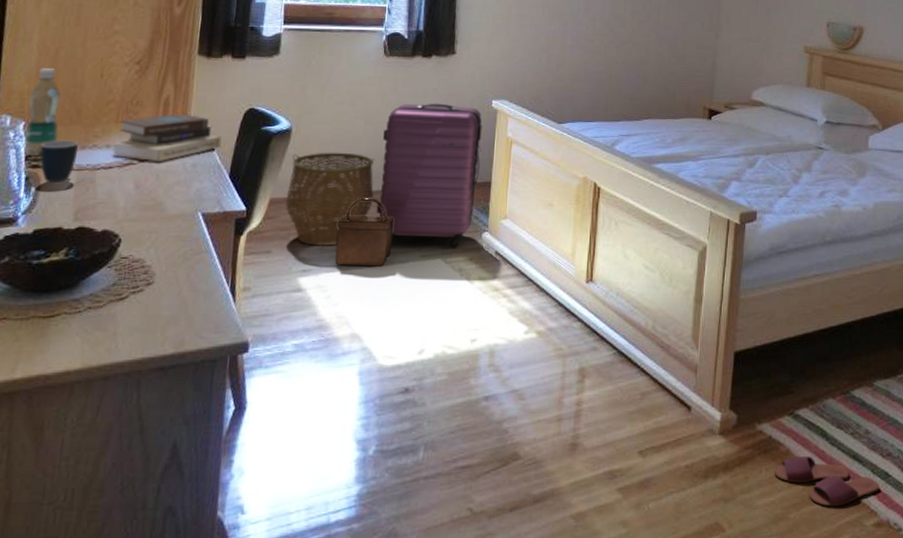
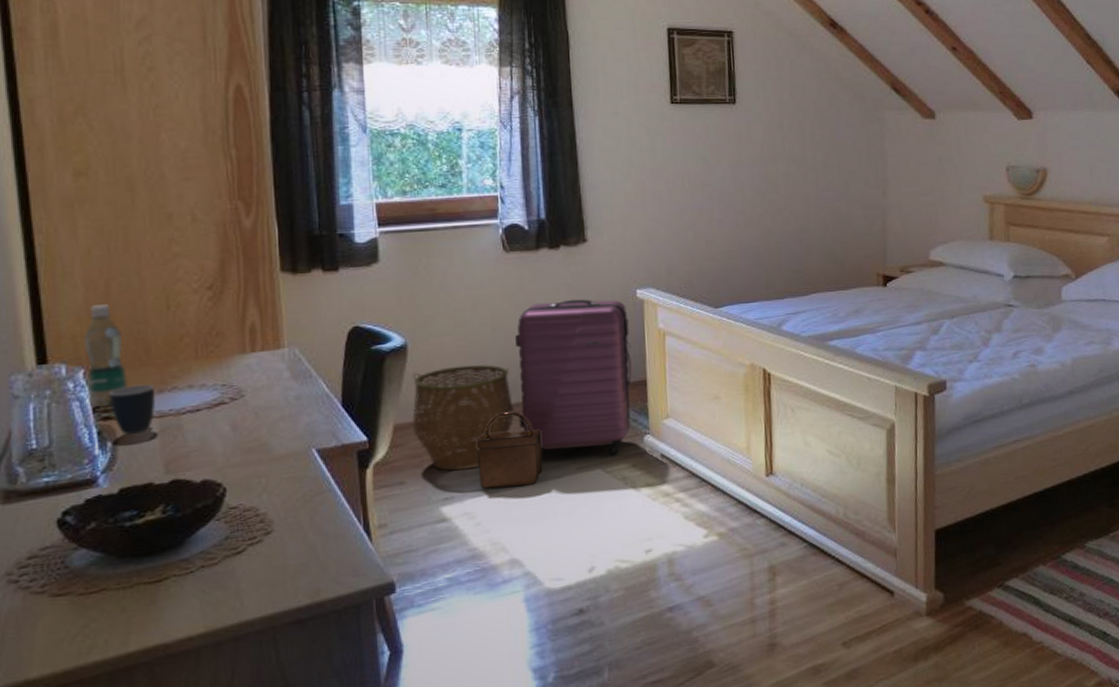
books: present [111,113,222,162] -> none [195,340,326,399]
slippers: present [775,456,880,507] -> none [988,625,1099,673]

